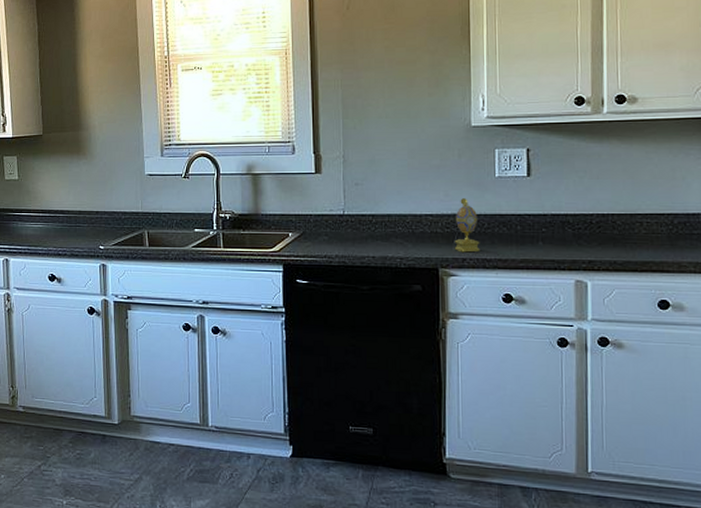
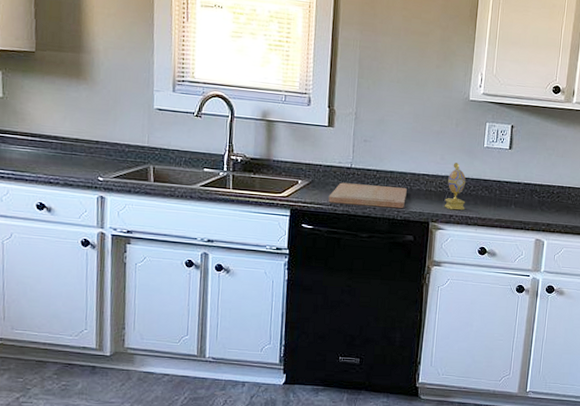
cutting board: none [322,231,409,256] -> present [328,182,407,209]

